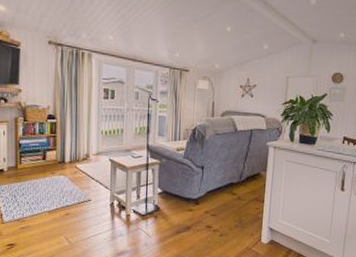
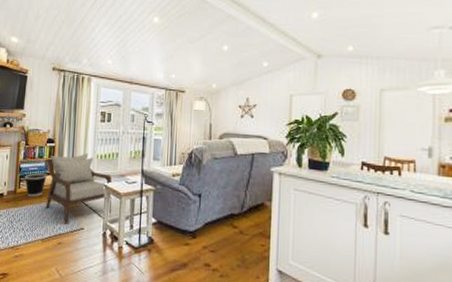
wastebasket: none [25,149,50,172] -> present [24,173,47,197]
armchair: none [48,129,118,197] -> present [46,153,112,225]

